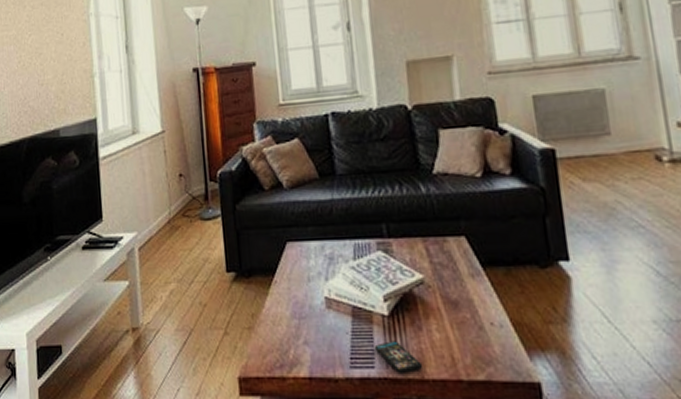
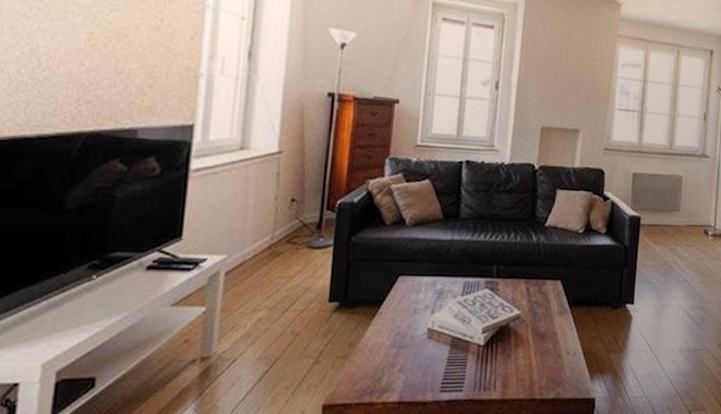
smartphone: present [374,341,423,375] -> none [465,367,506,396]

